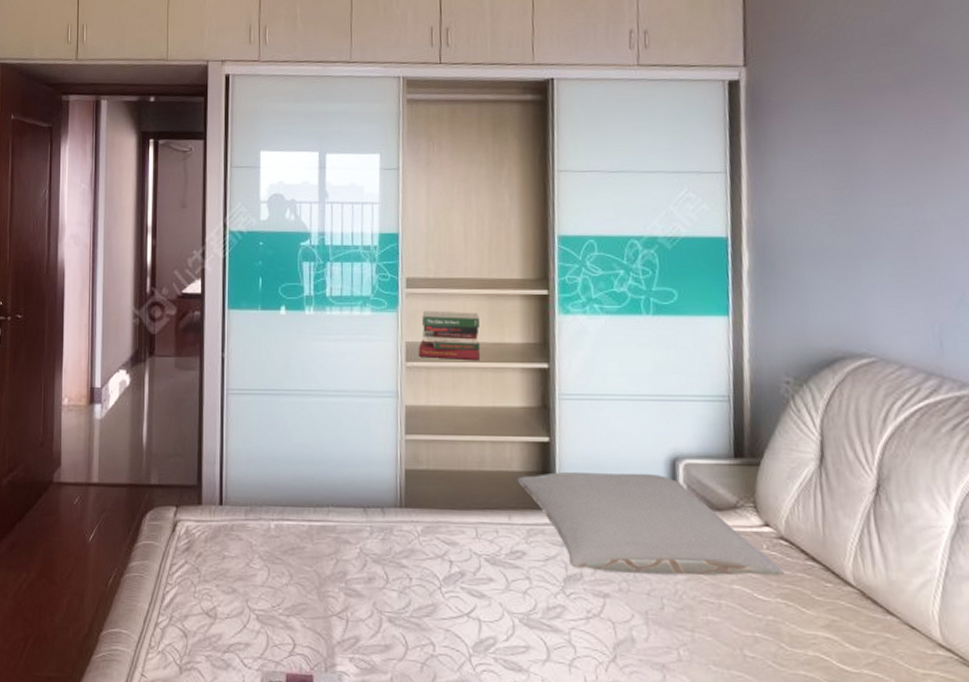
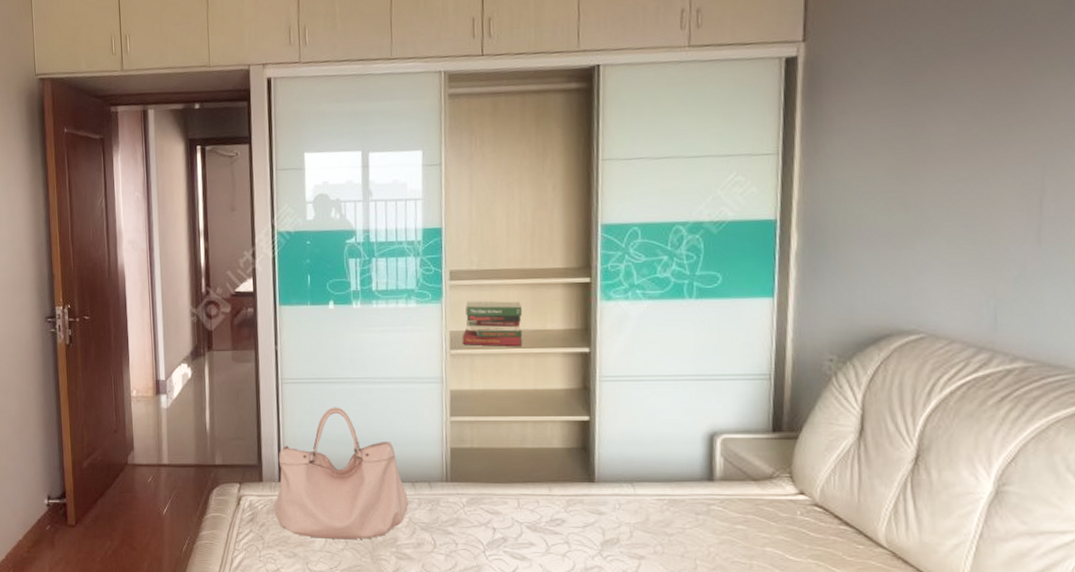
handbag: none [213,421,359,573] -> present [274,407,408,540]
pillow: present [517,472,784,577] -> none [557,447,816,540]

